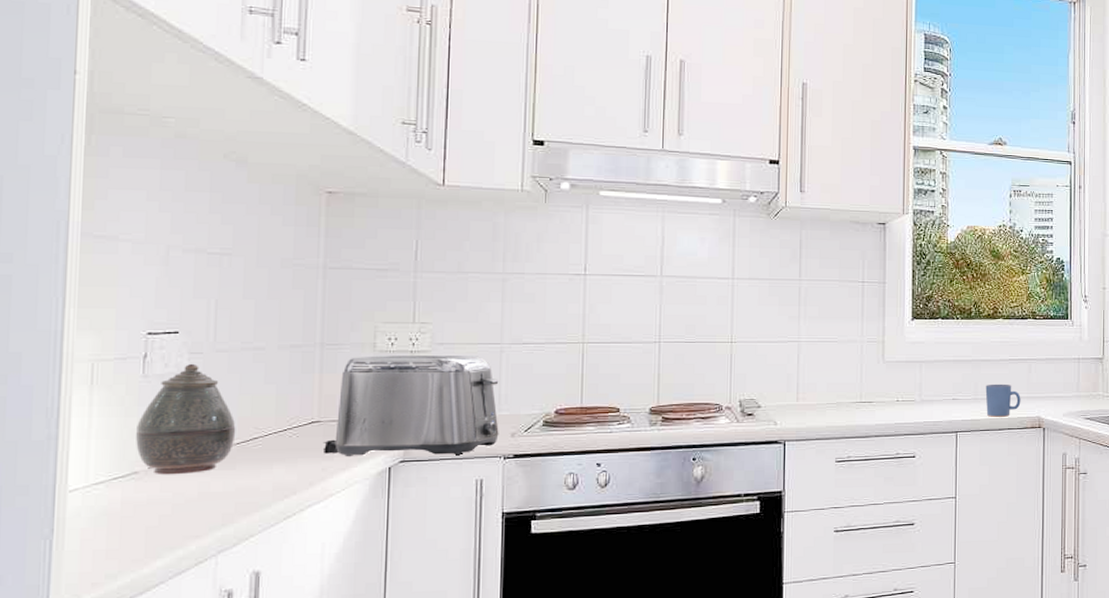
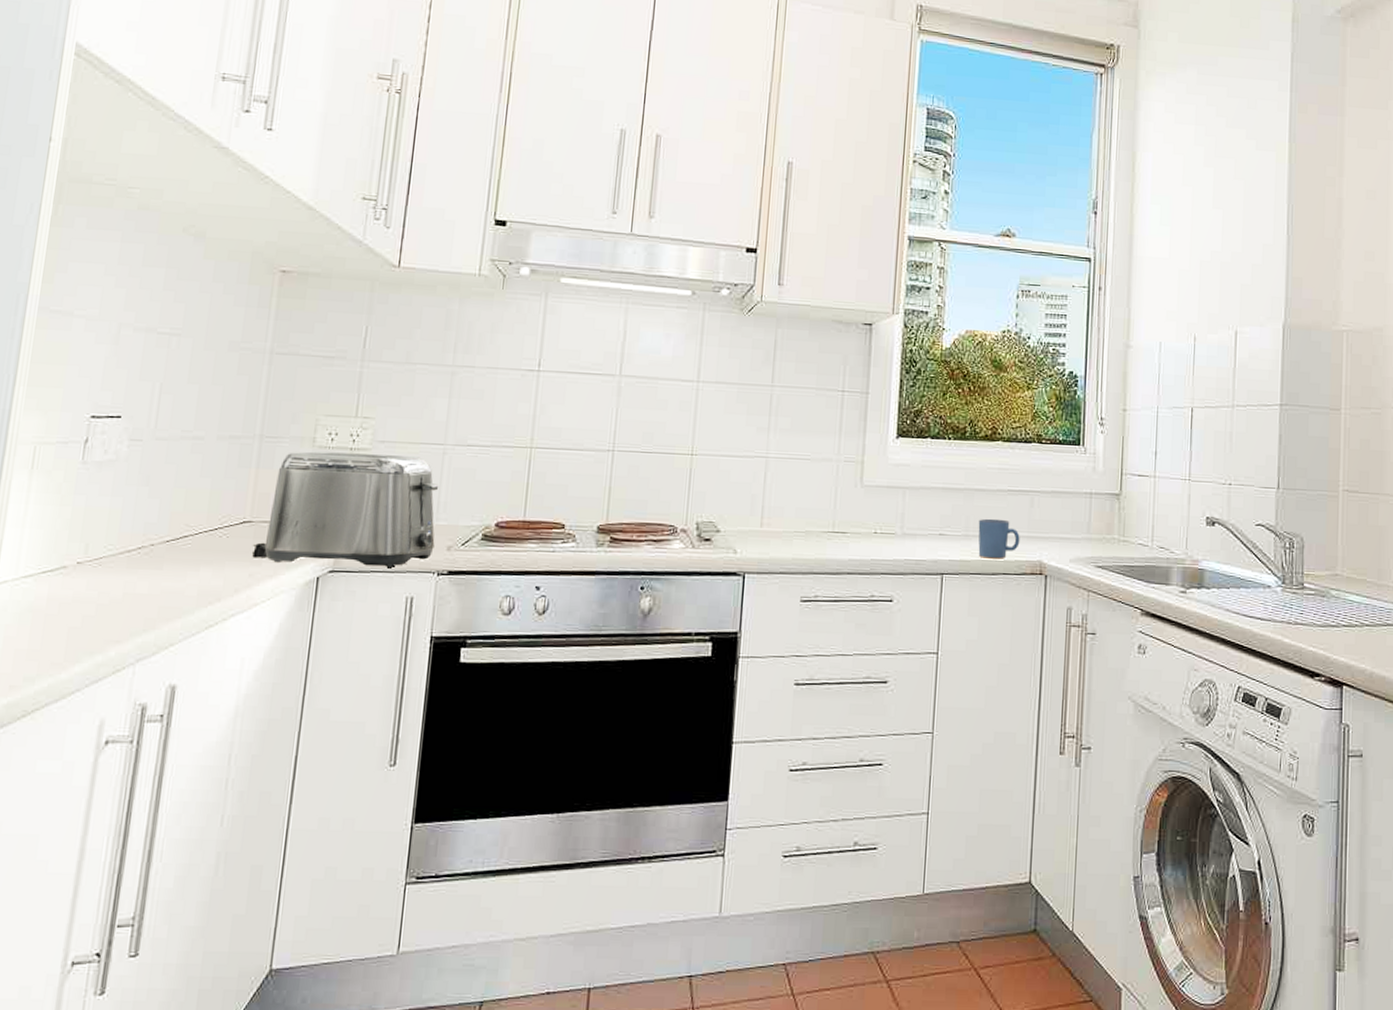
decorative jar: present [136,363,236,475] -> none [67,451,168,572]

